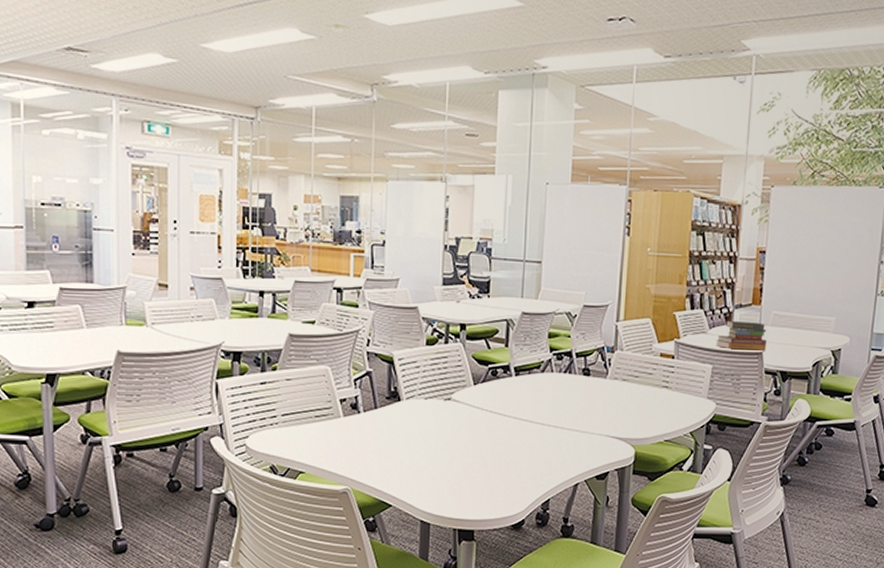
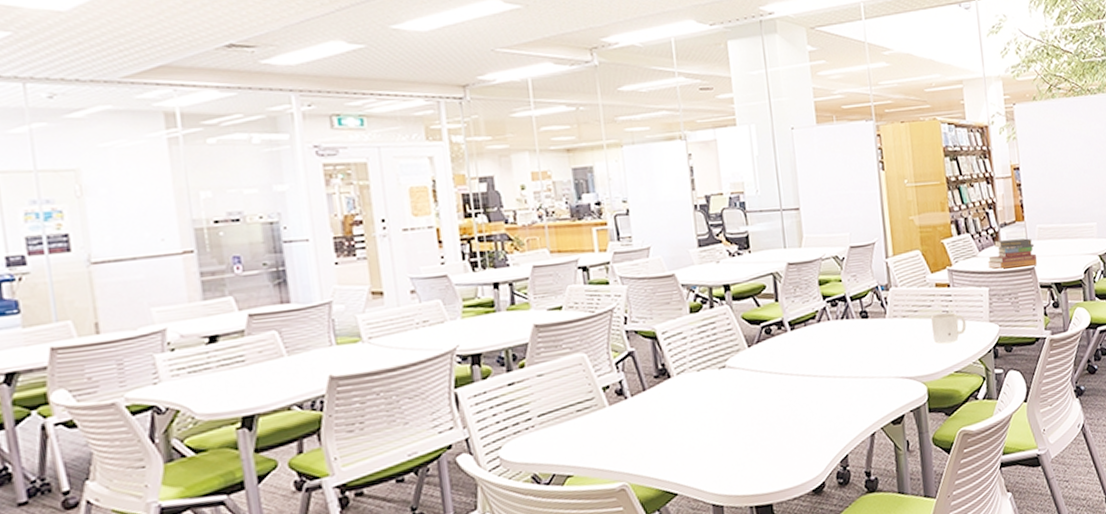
mug: none [648,382,684,413] -> present [930,312,967,344]

